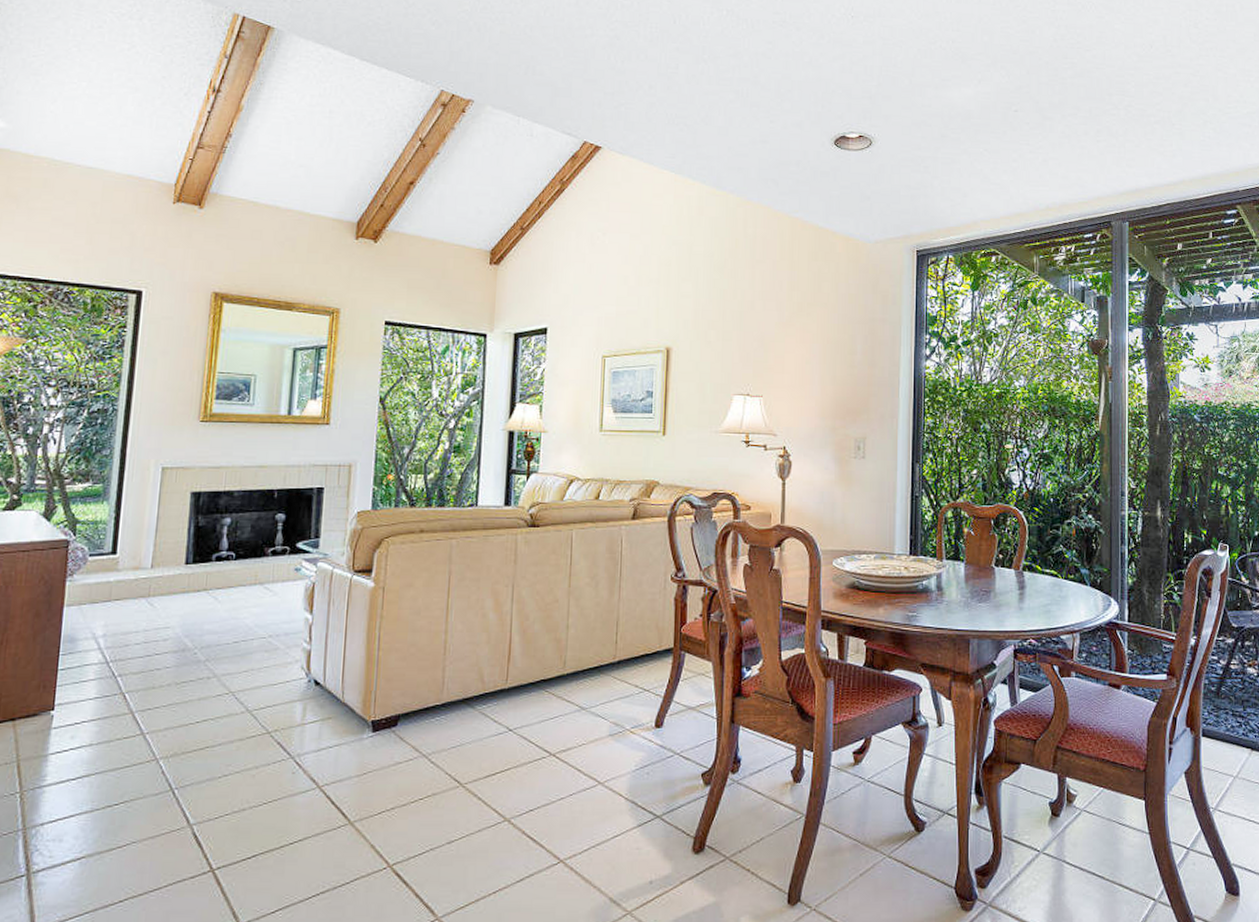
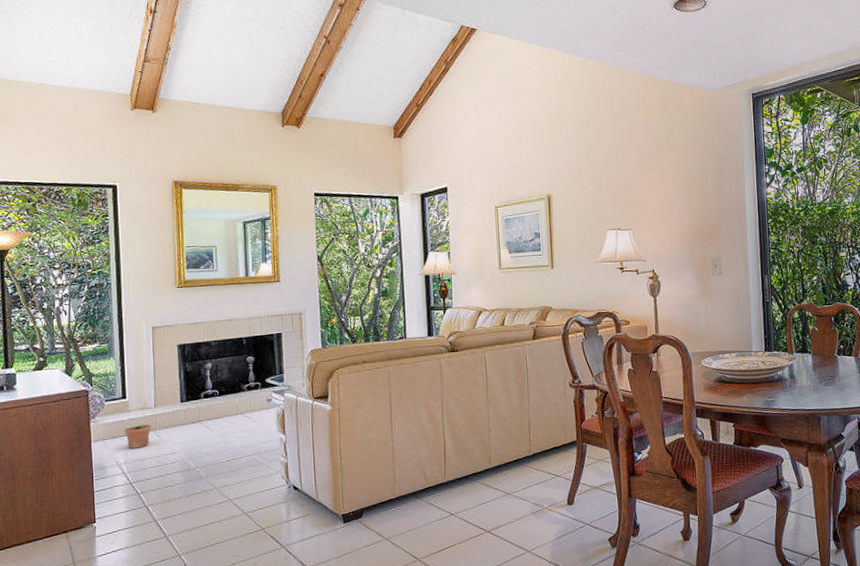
planter: none [108,589,144,618] -> present [124,424,152,449]

